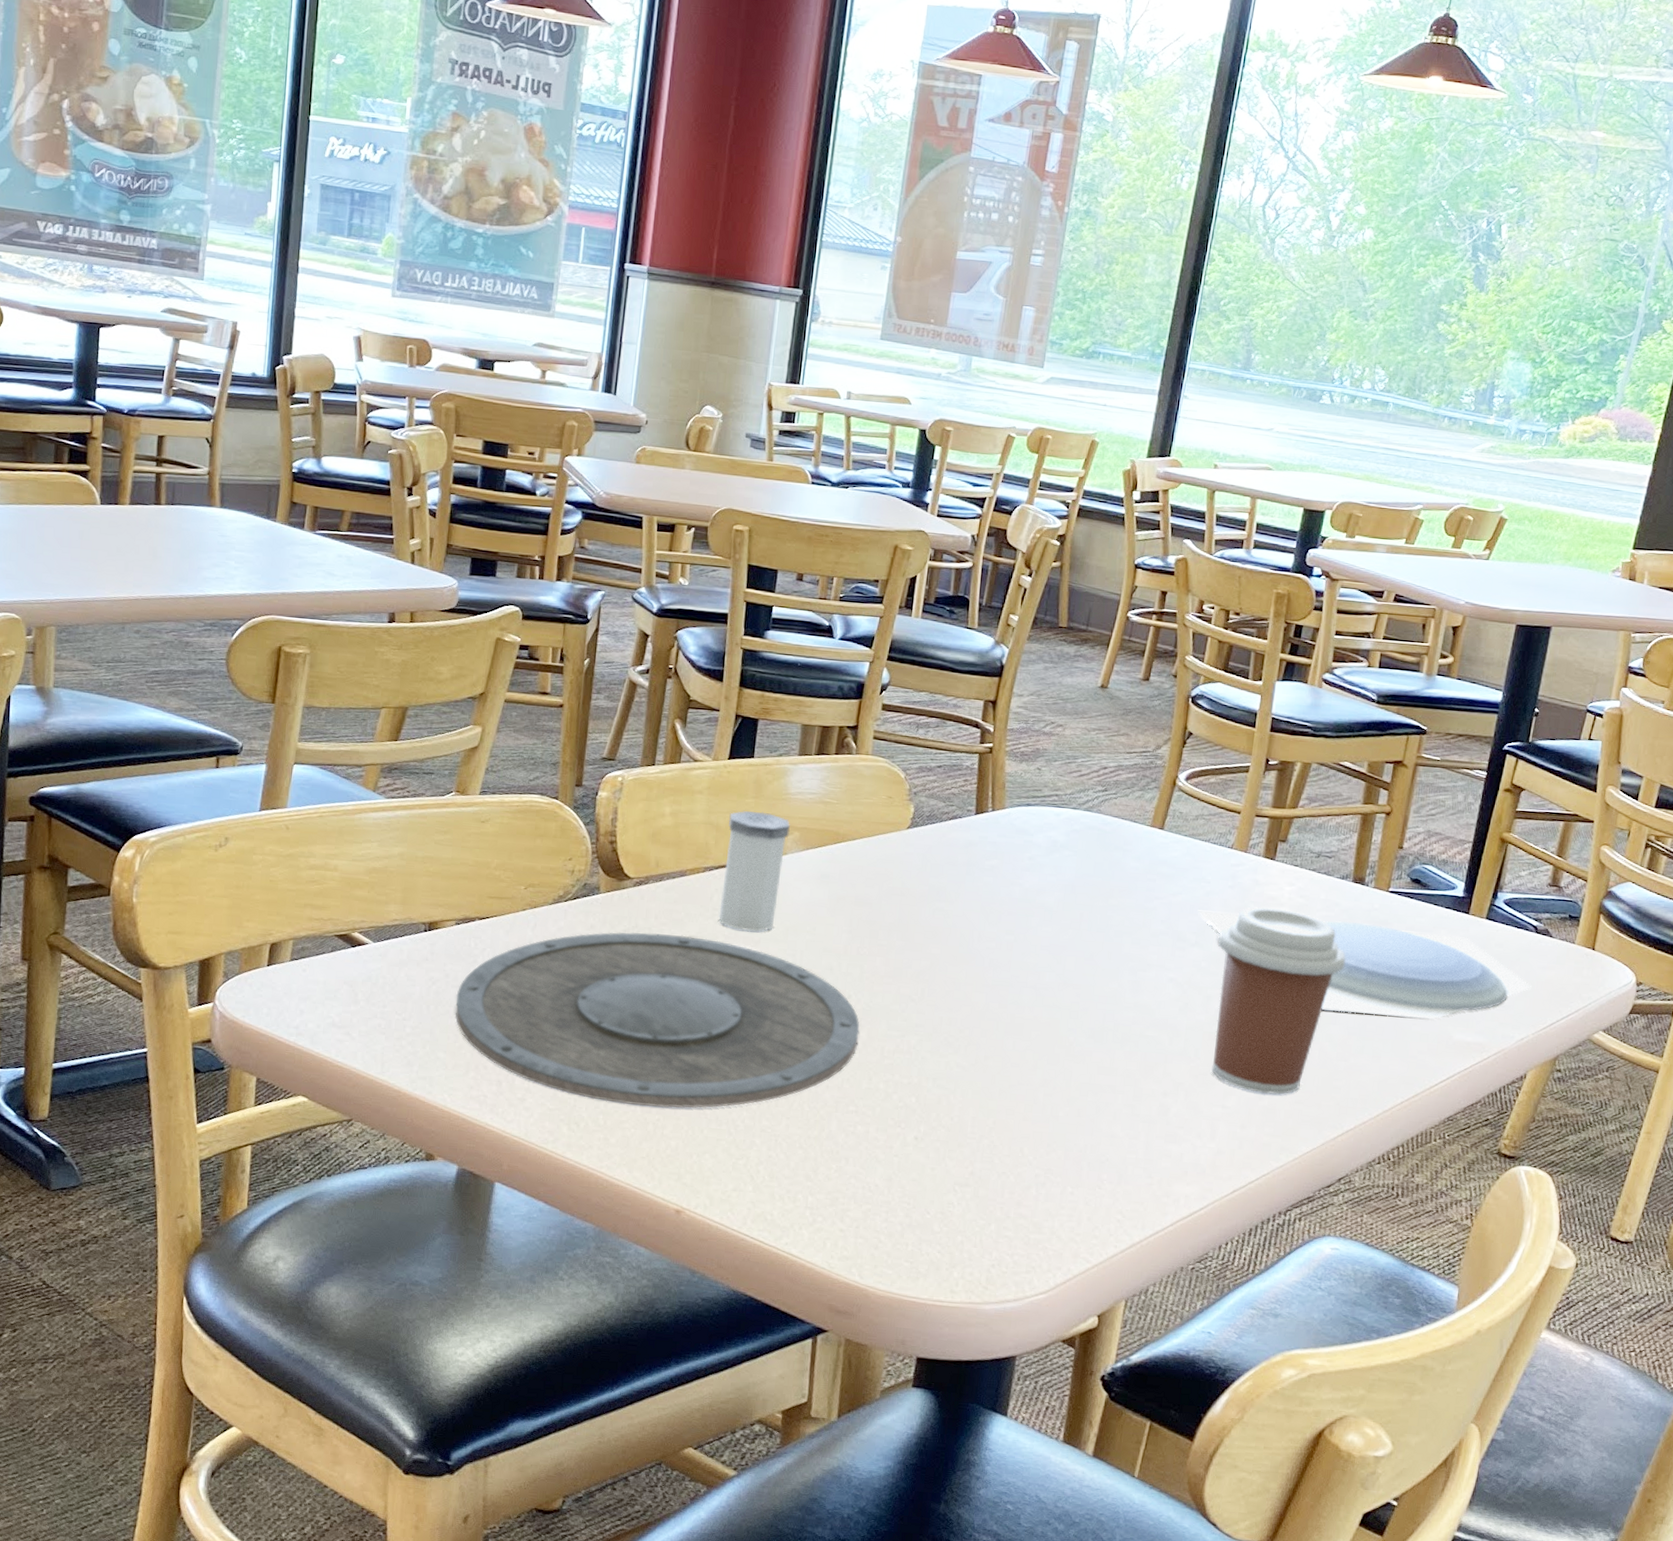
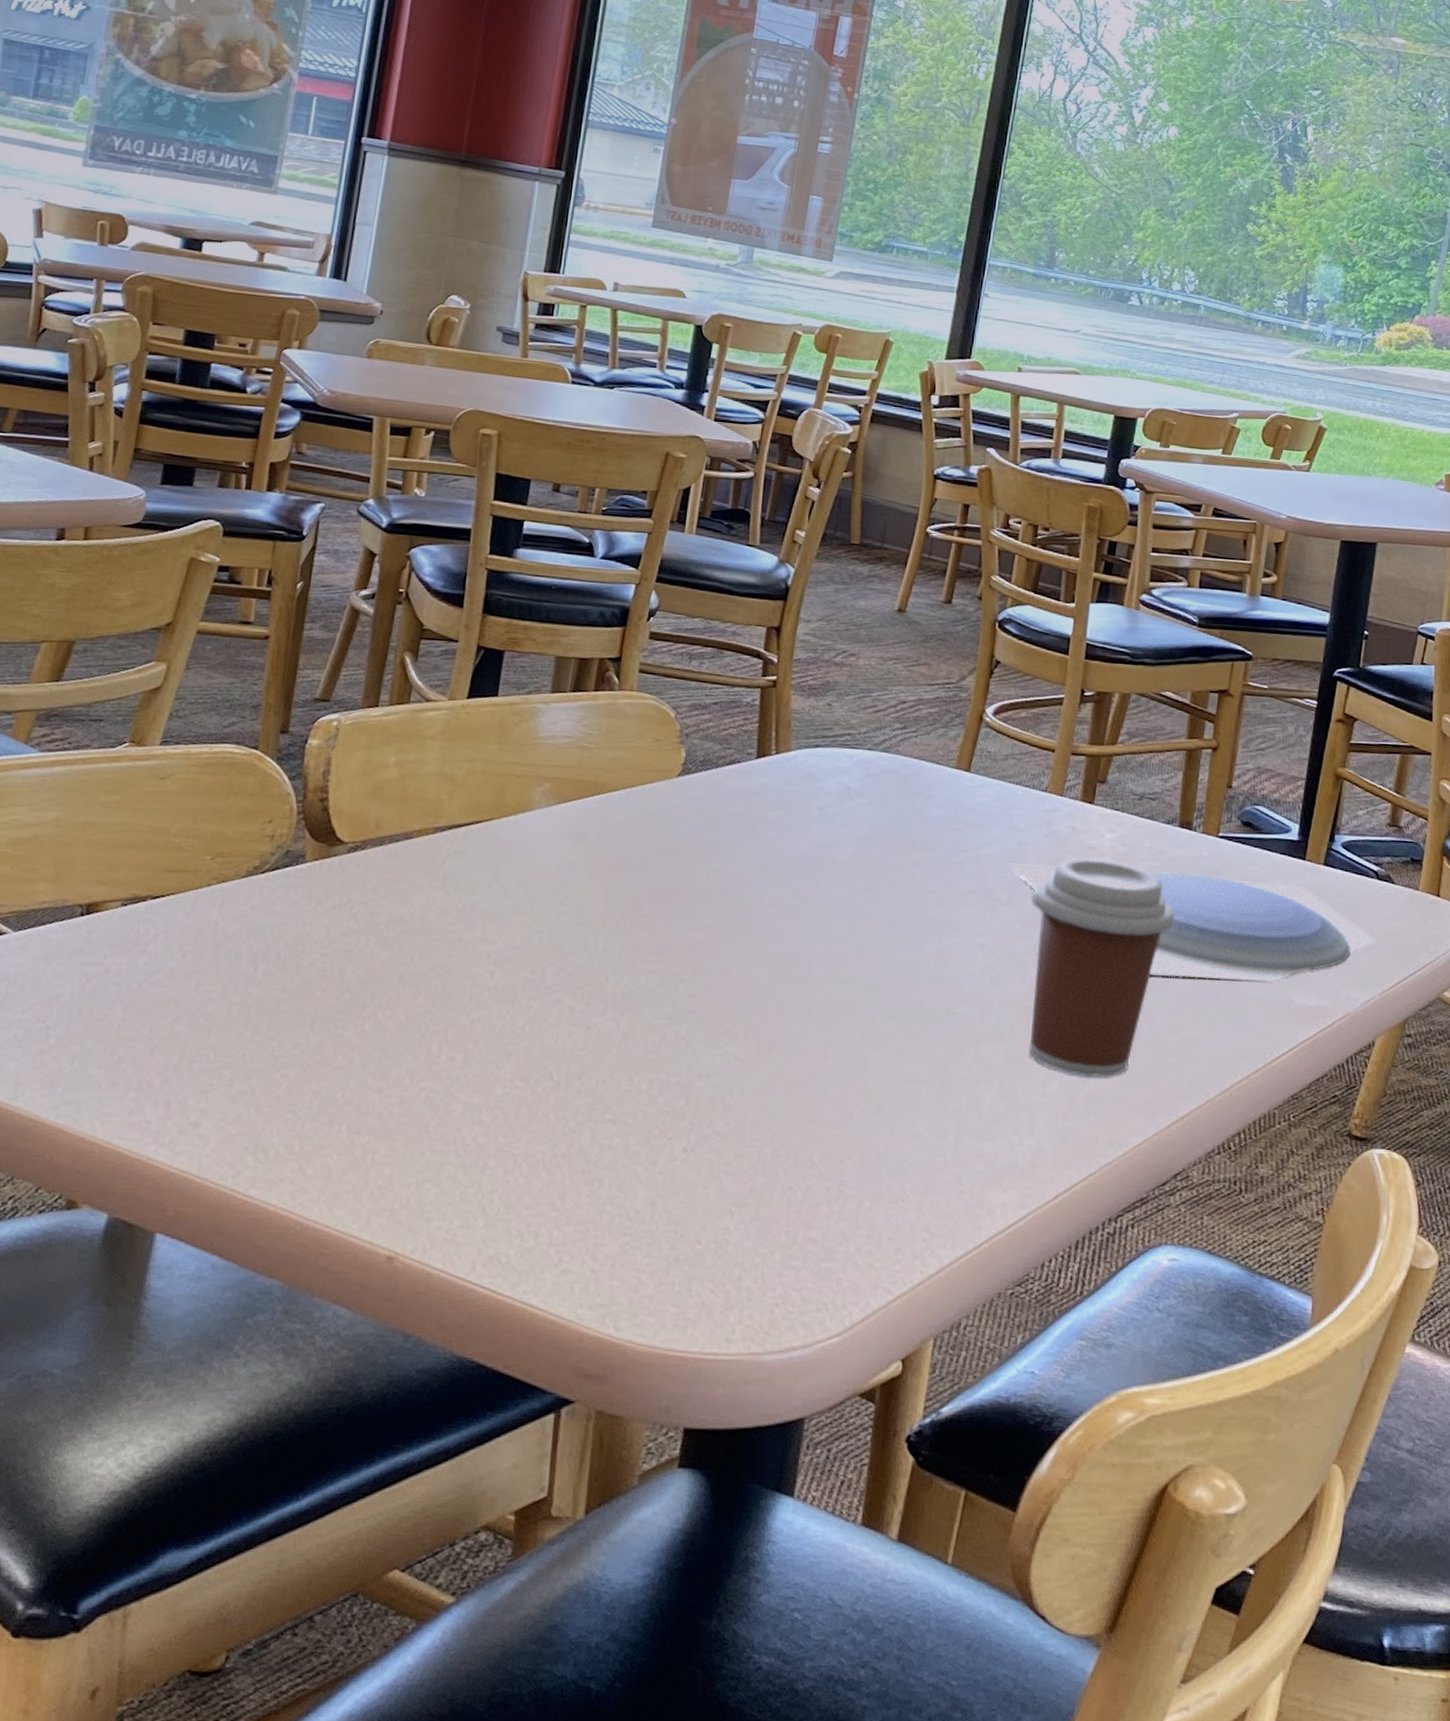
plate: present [454,932,860,1109] -> none [114,909,619,1127]
salt shaker: present [719,811,790,932] -> none [451,759,539,904]

